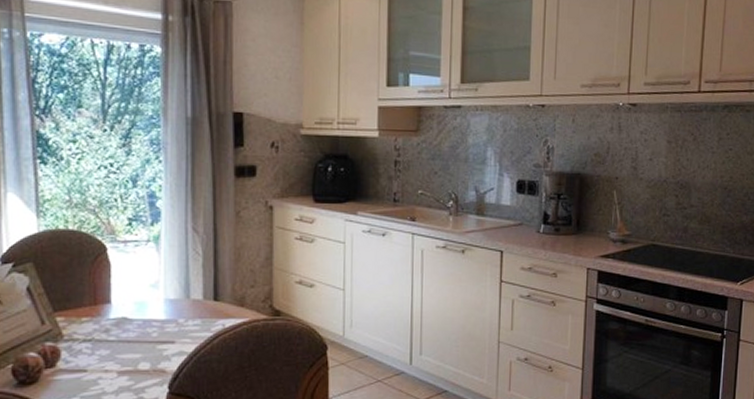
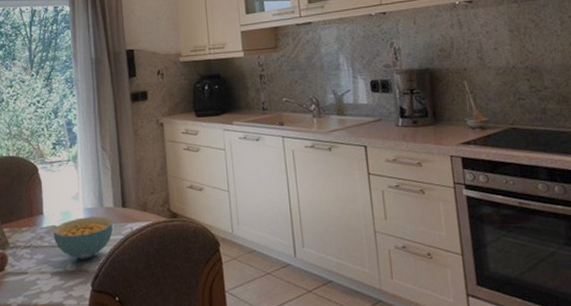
cereal bowl: none [123,309,202,358] -> present [53,216,114,260]

